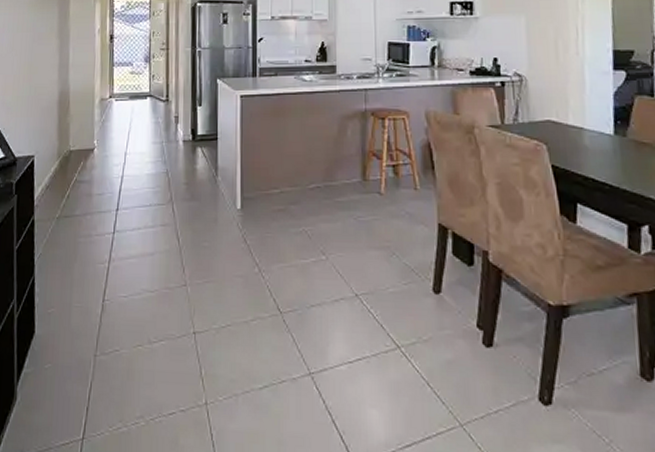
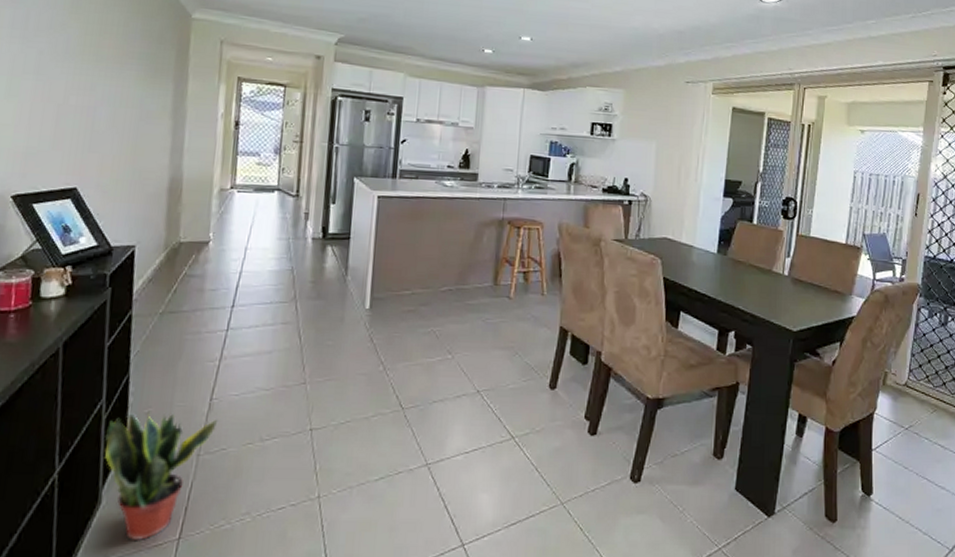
potted plant: none [17,310,111,439] -> present [104,410,219,542]

